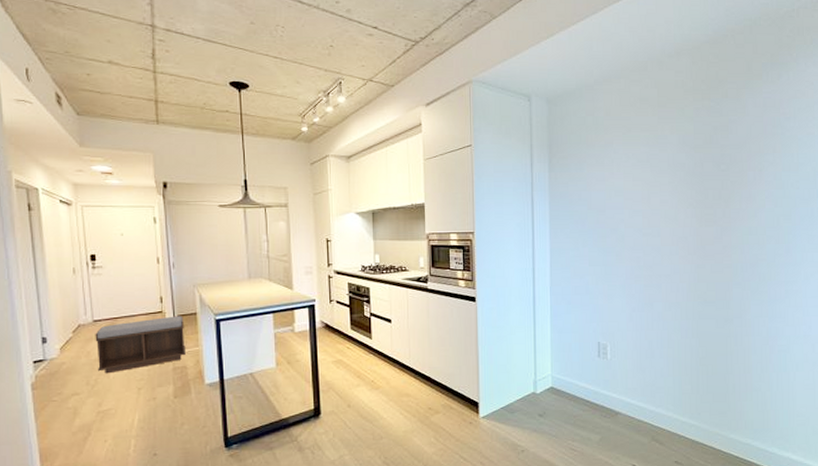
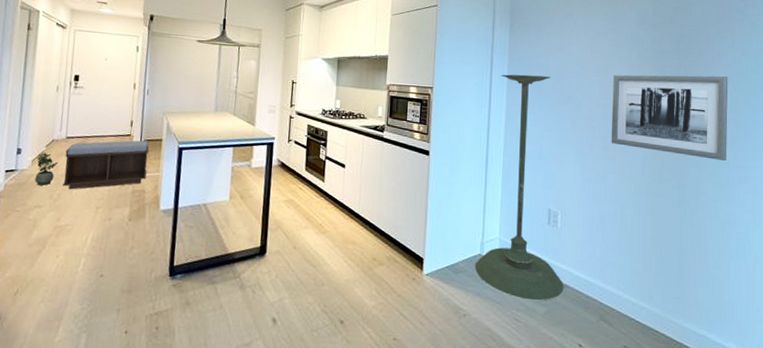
potted plant: none [65,339,90,373] -> present [35,153,59,186]
plant stand: none [530,210,616,430] -> present [475,74,564,301]
wall art: none [655,193,770,278] -> present [611,75,728,161]

